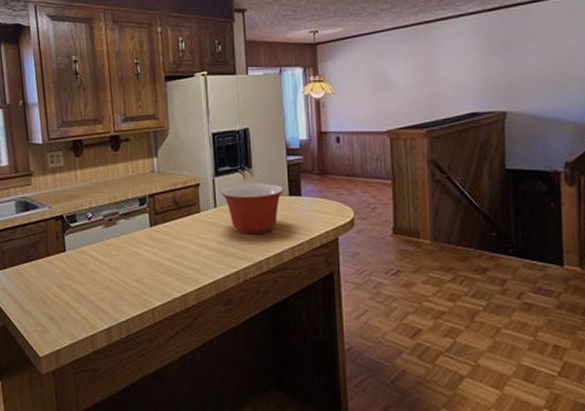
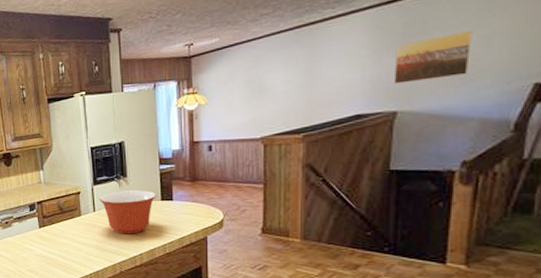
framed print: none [499,41,561,85] -> present [393,30,472,84]

